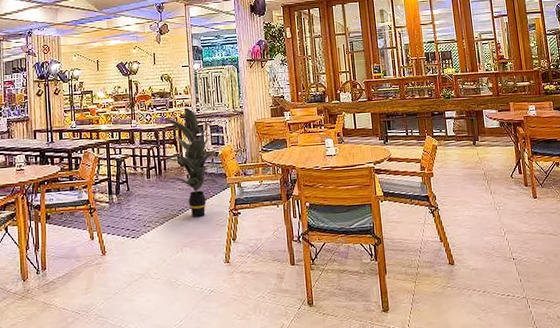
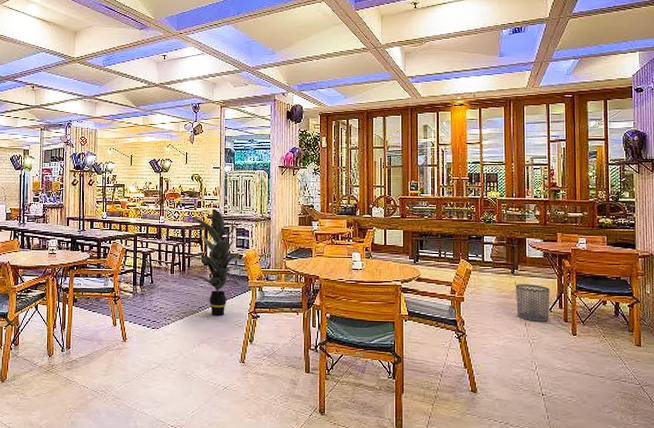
waste bin: none [477,153,512,189] -> present [515,284,550,322]

